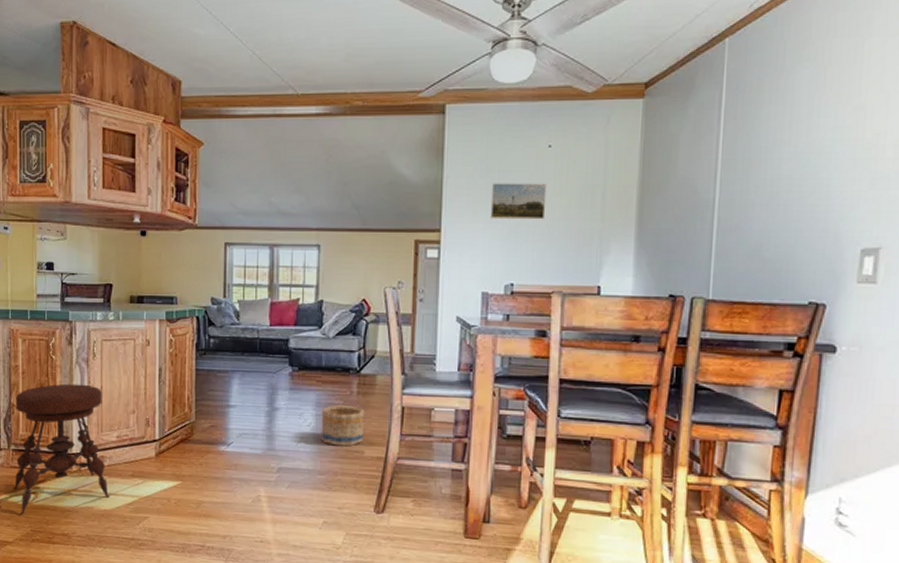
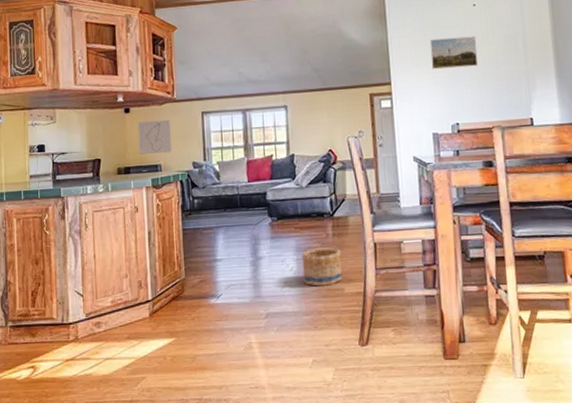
stool: present [13,383,110,515] -> none [11,255,108,391]
wall art: none [154,247,189,285] -> present [137,119,172,155]

